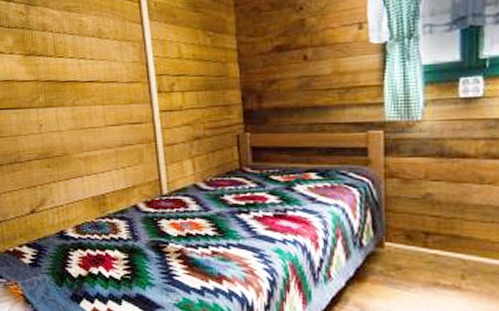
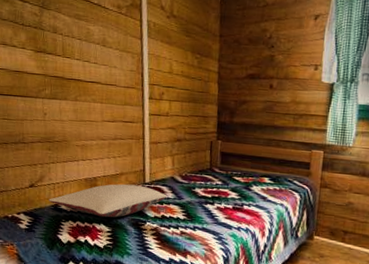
pillow: none [53,198,191,242] -> present [49,184,167,218]

